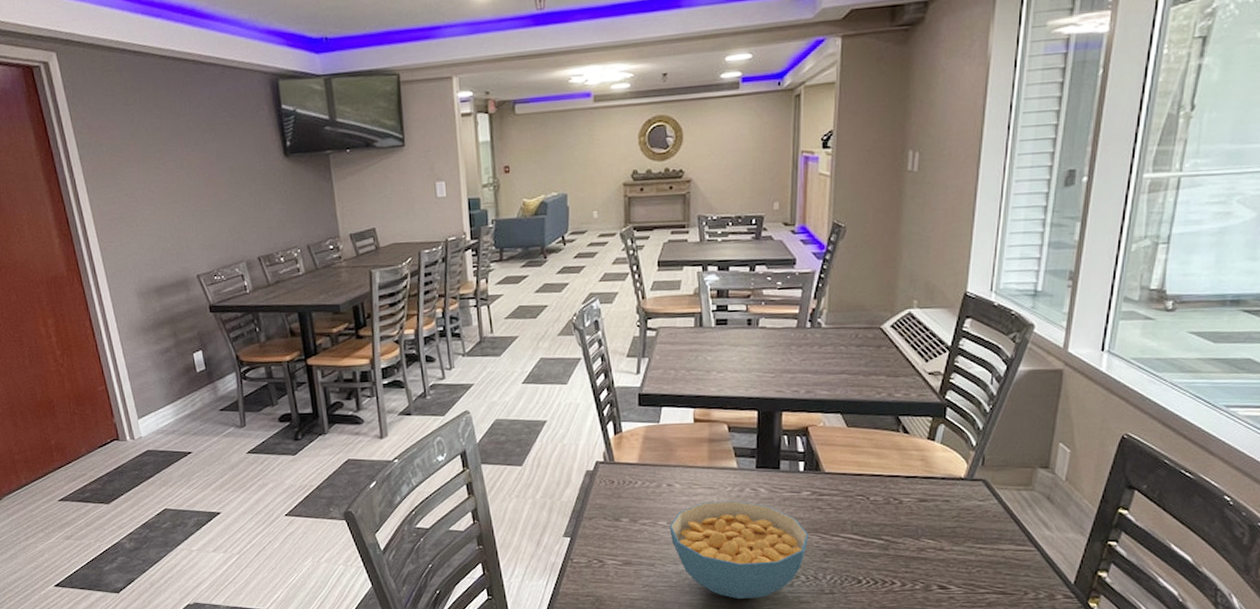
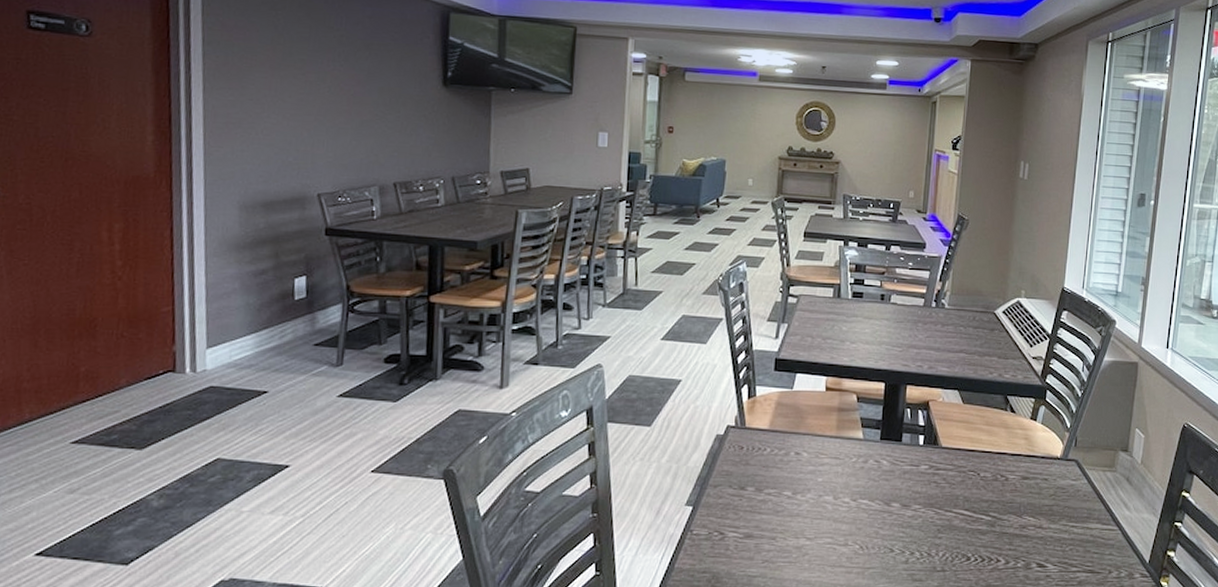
cereal bowl: present [669,500,808,600] -> none [794,472,925,577]

